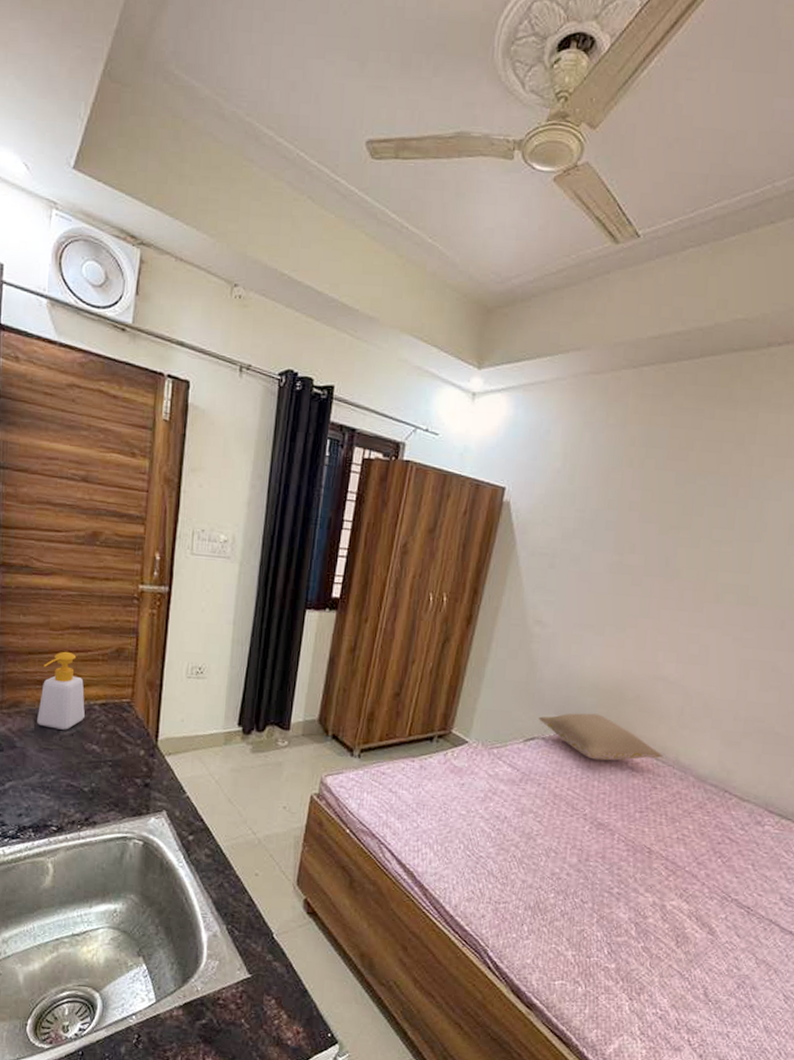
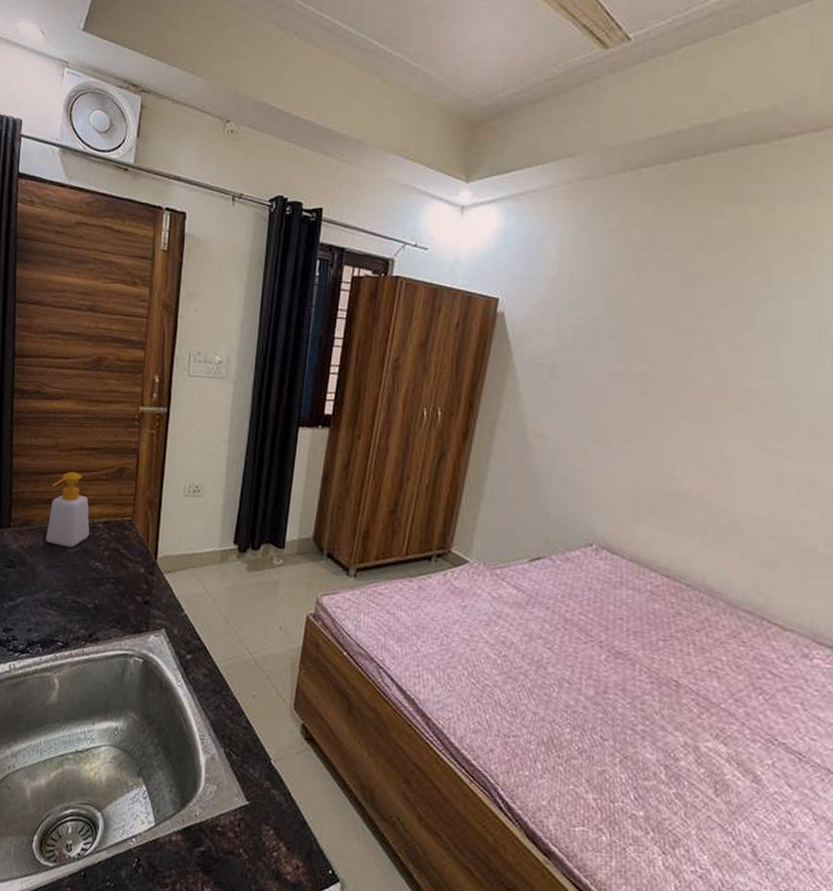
pillow: present [538,713,663,761] -> none [543,531,686,583]

